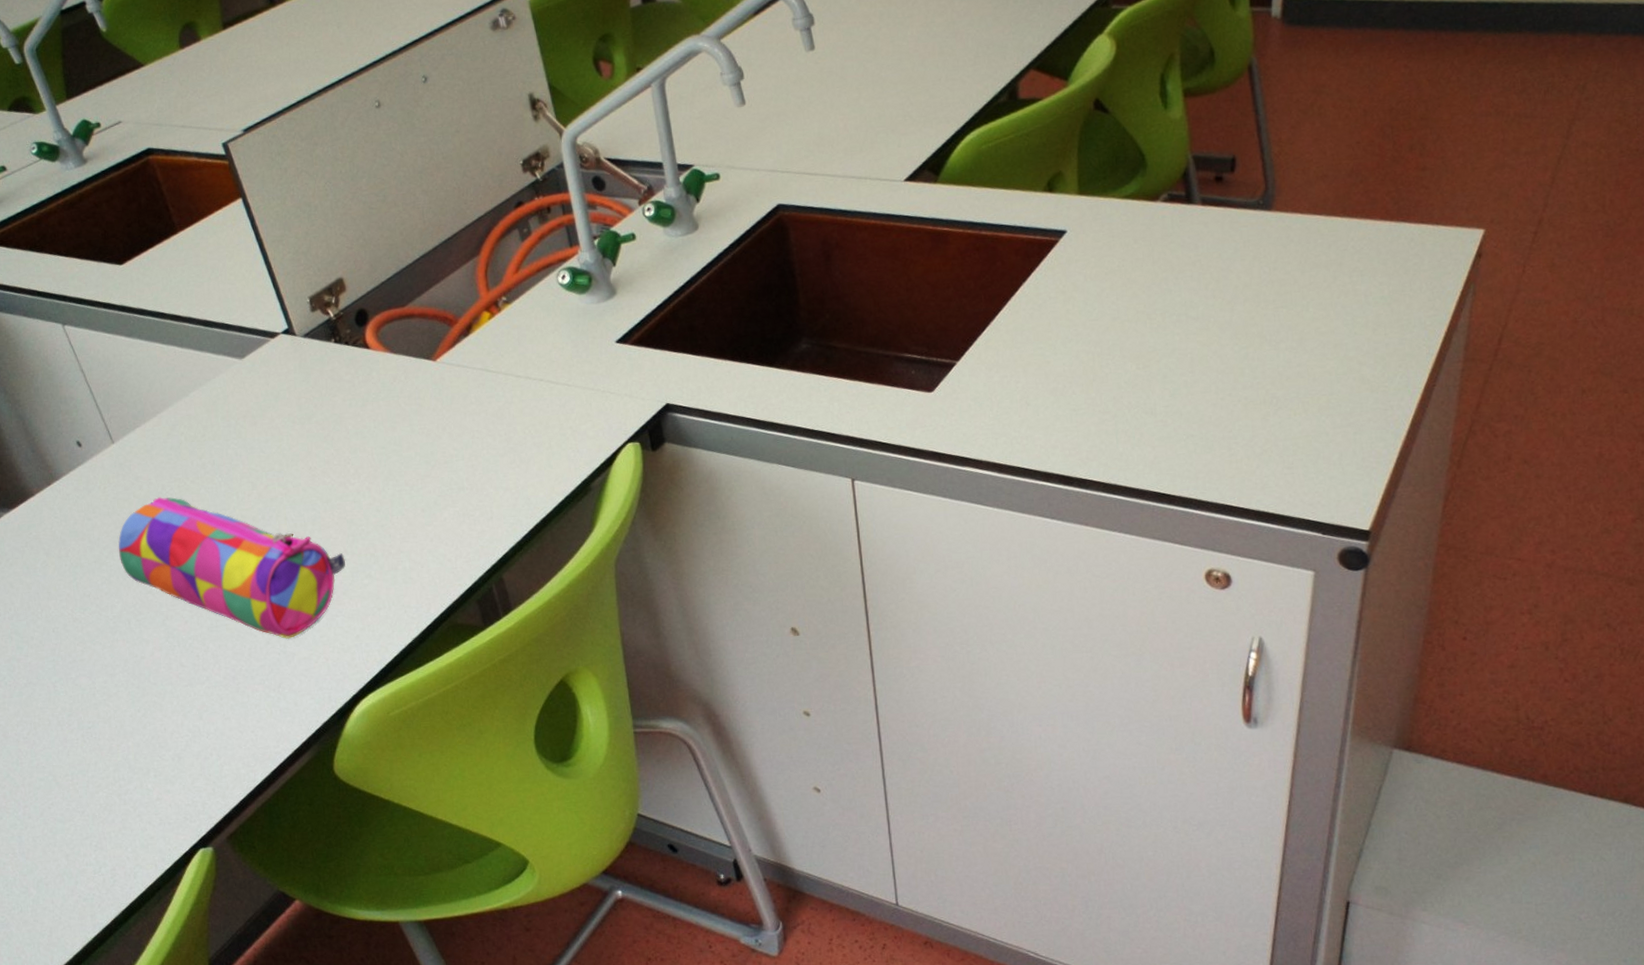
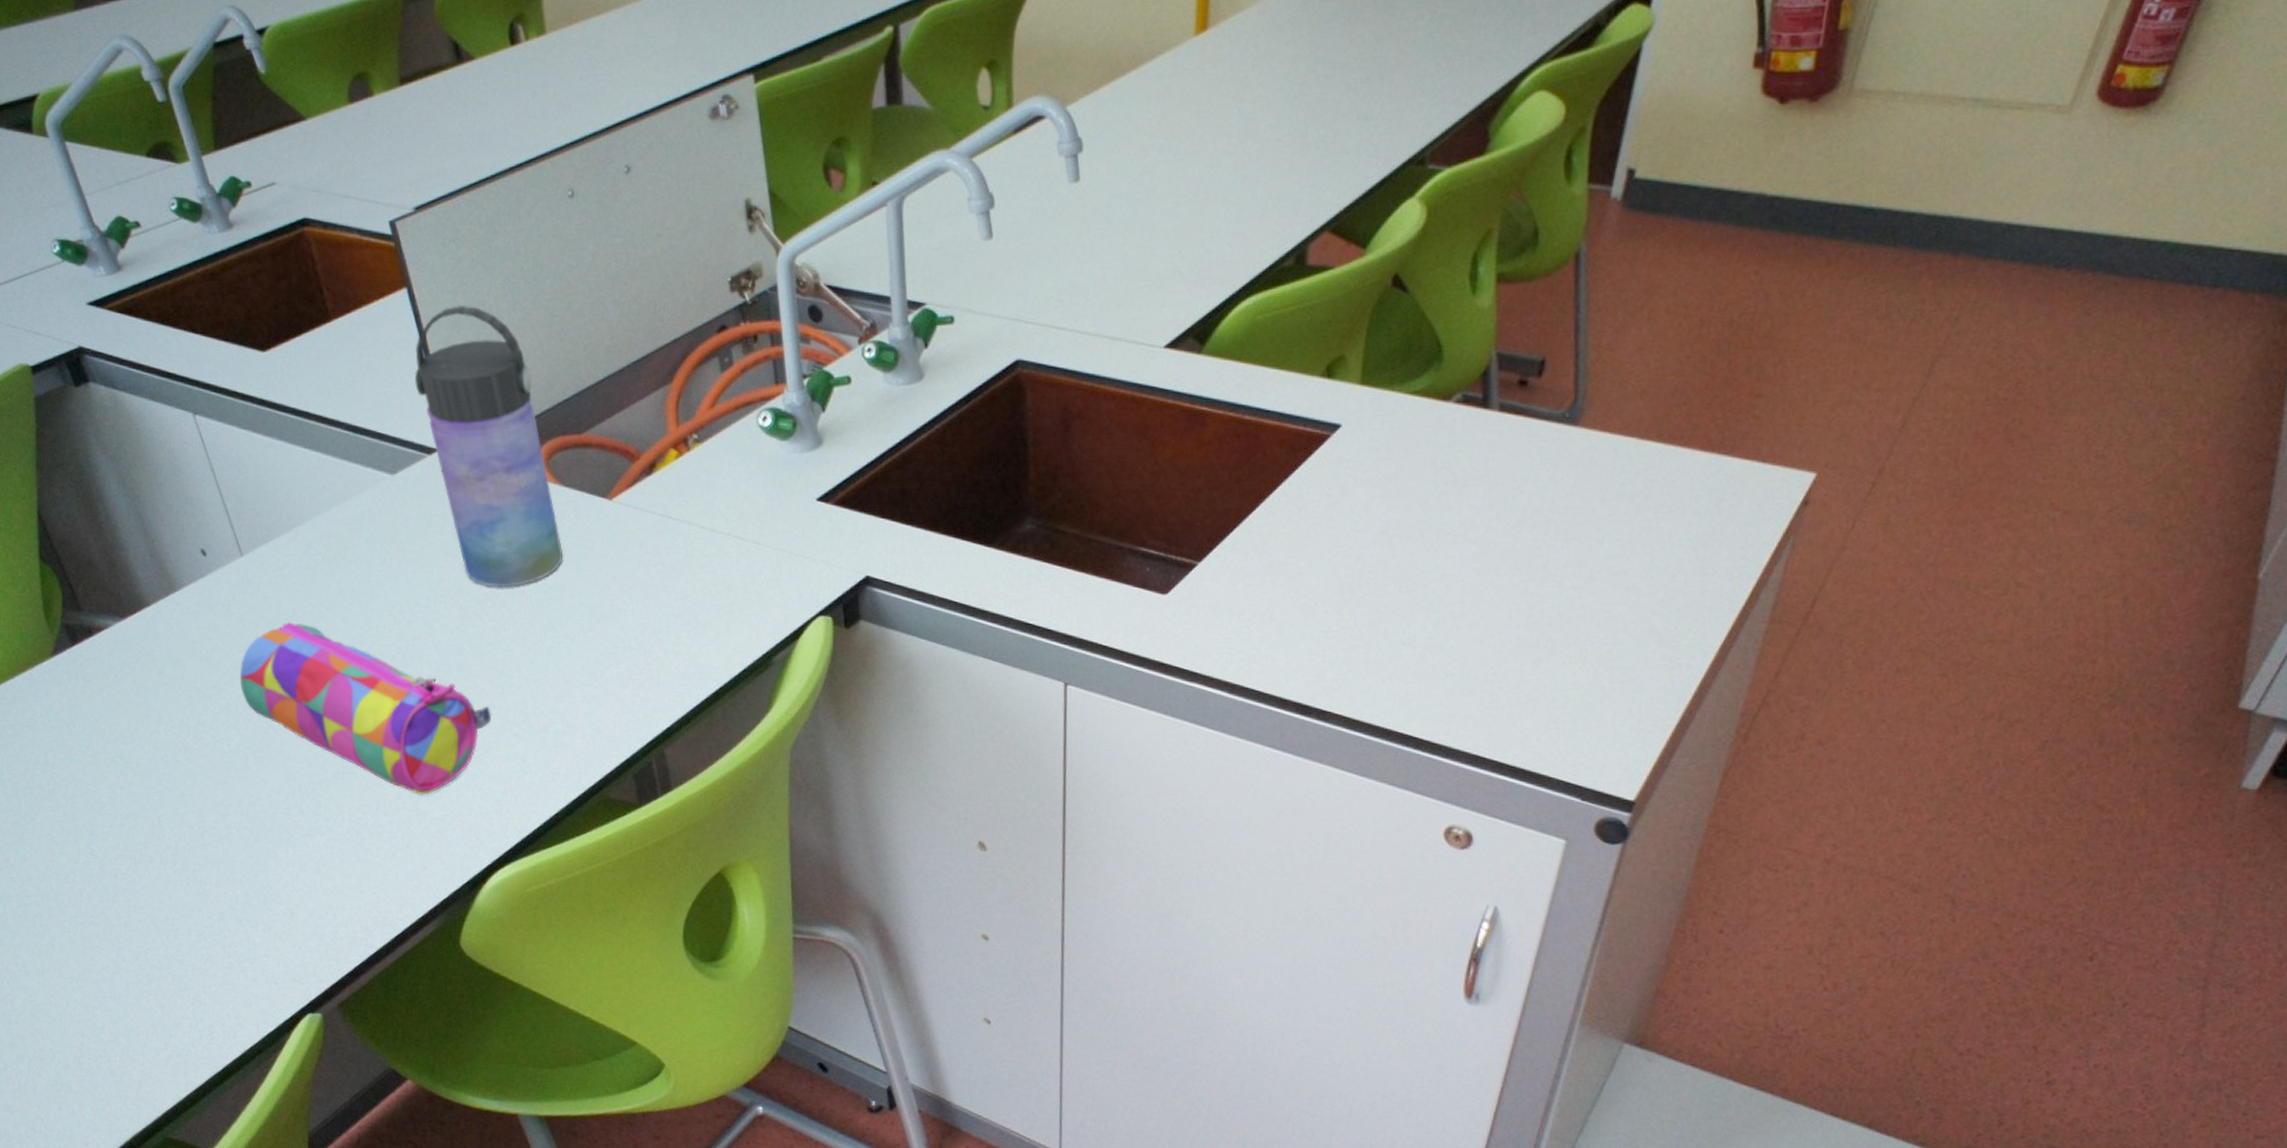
water bottle: none [253,207,398,447] -> present [415,304,564,587]

